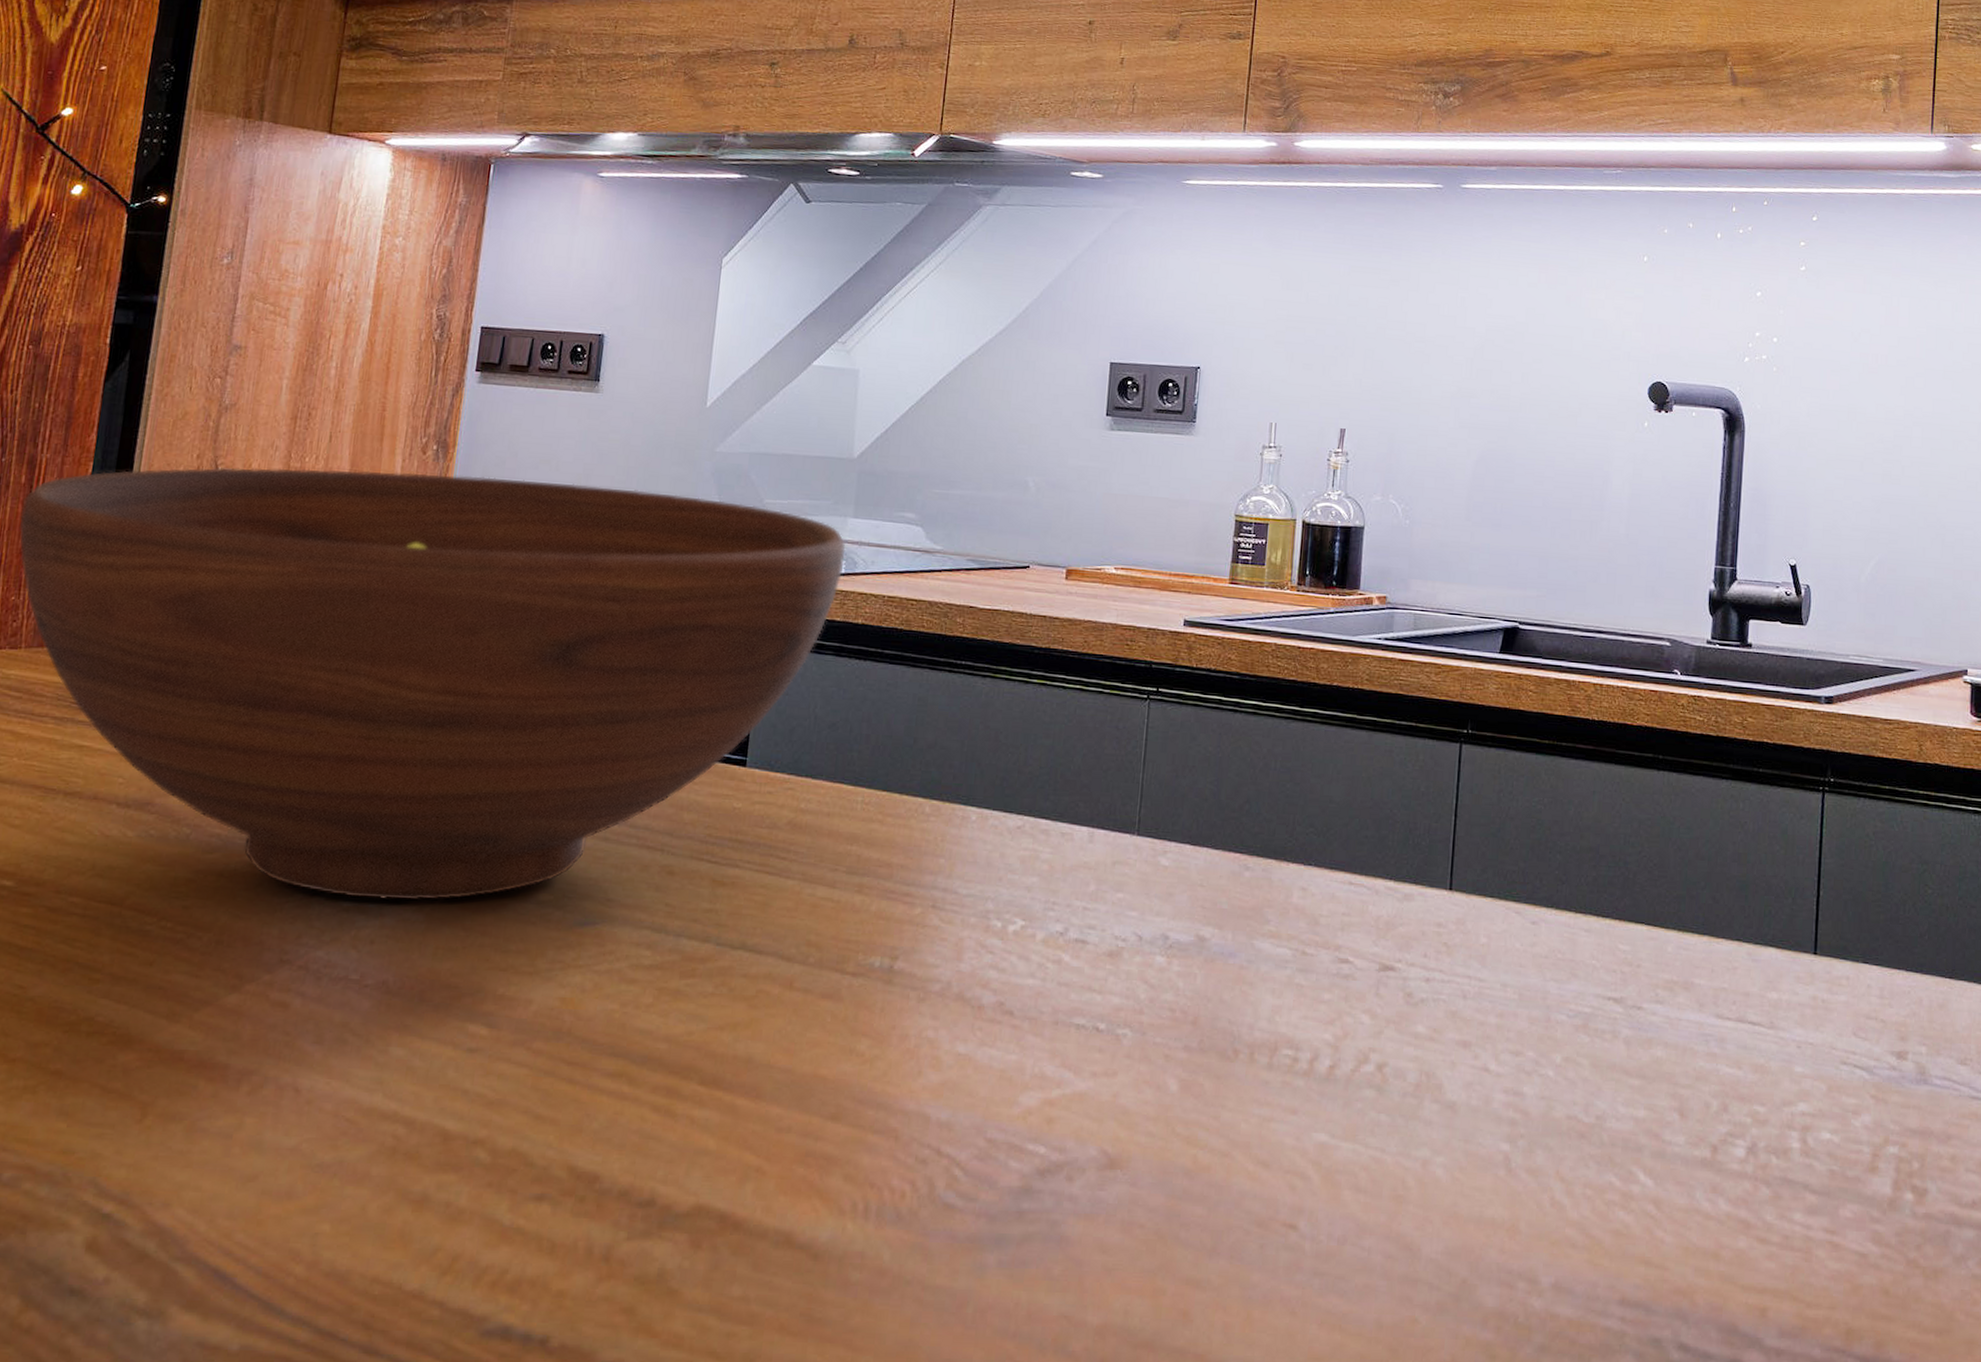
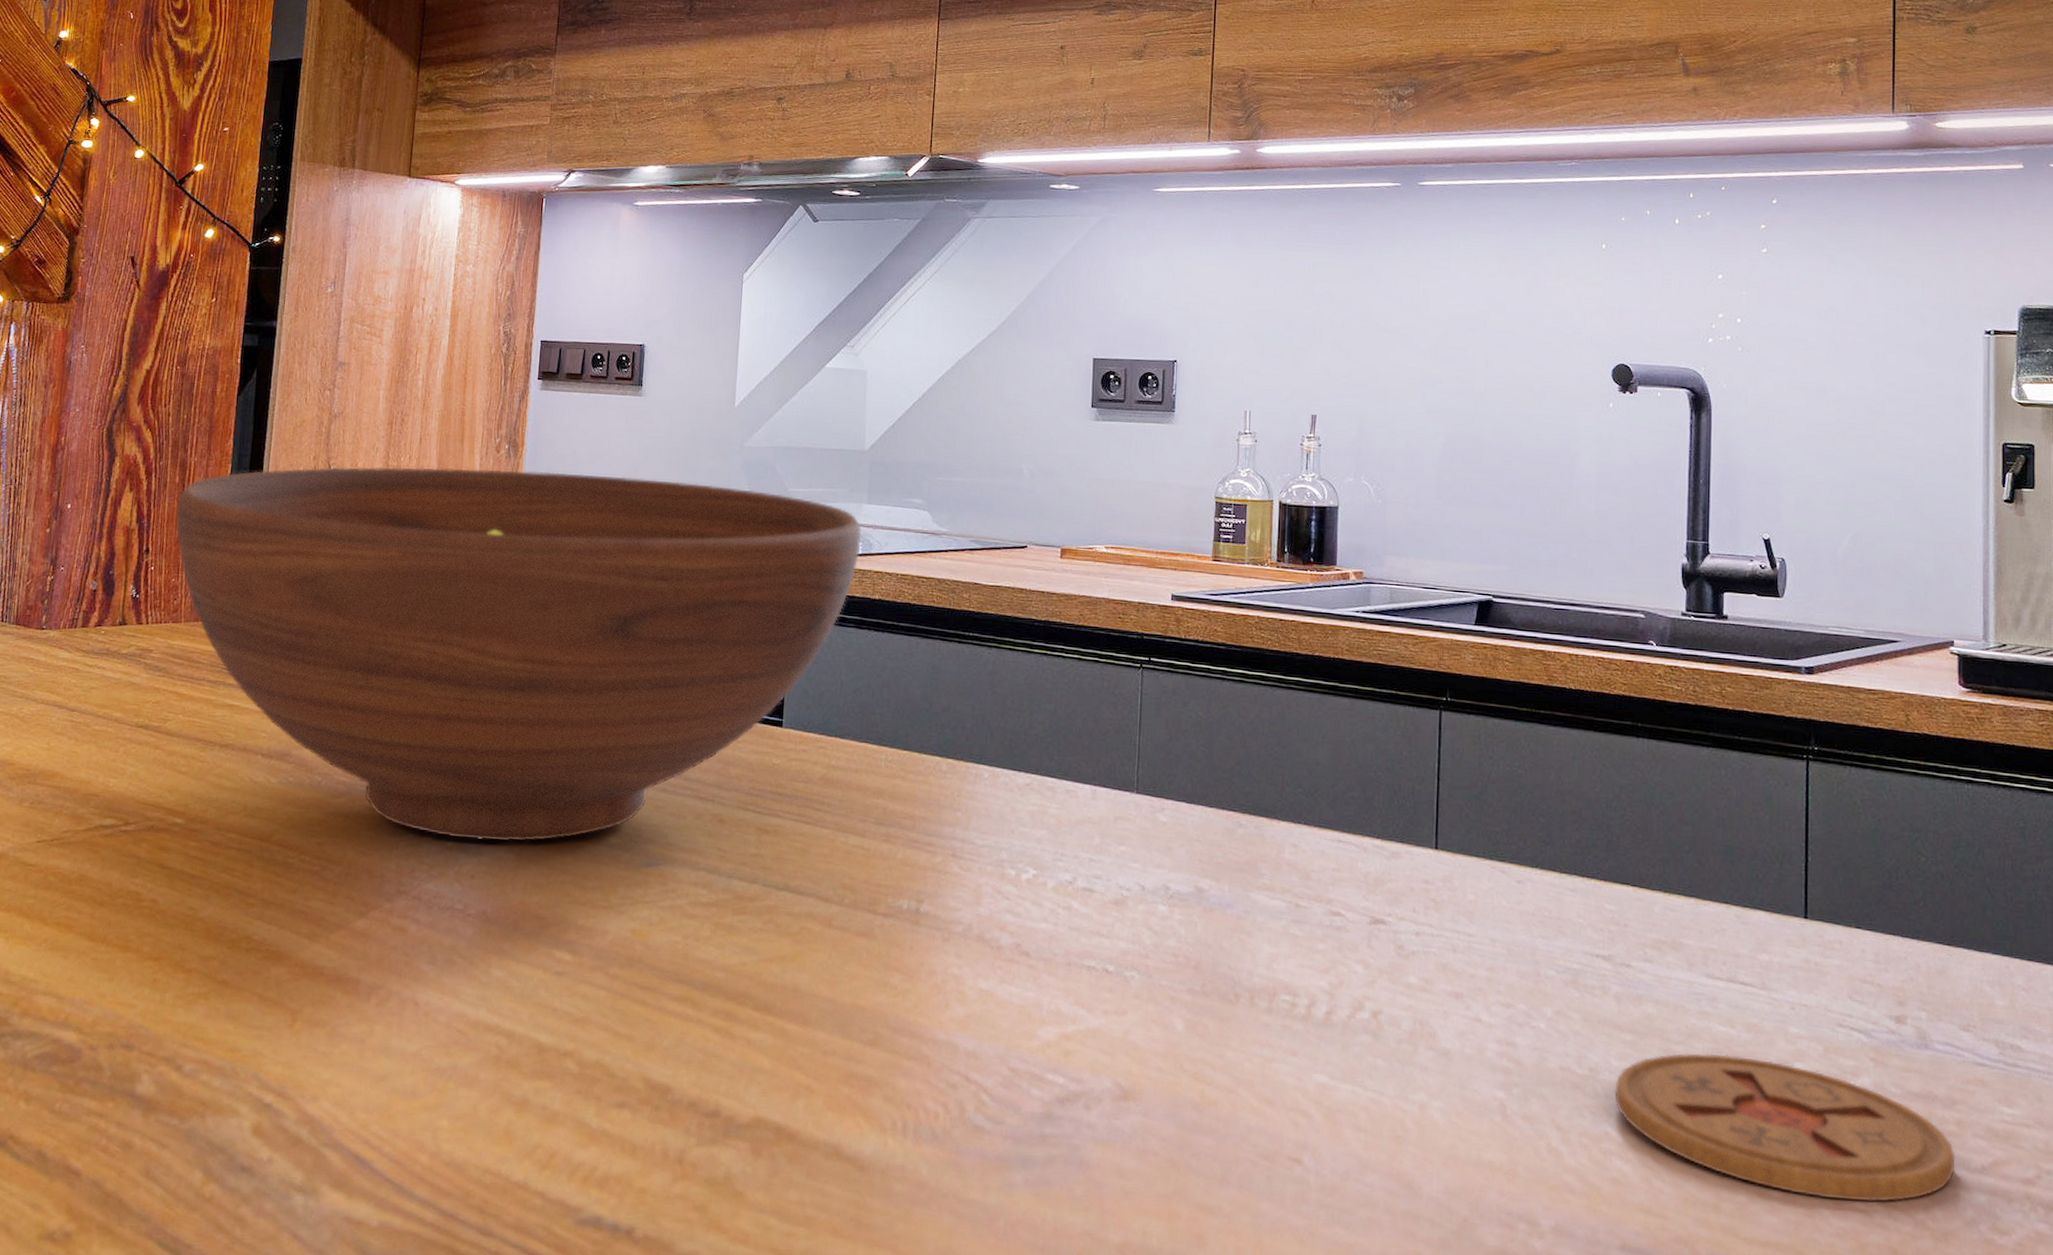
coaster: none [1620,1096,1948,1243] -> present [1614,1053,1955,1203]

